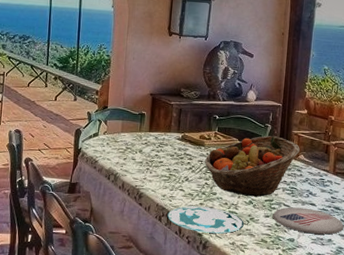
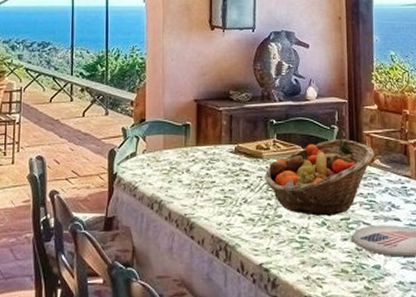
plate: present [167,206,244,234] -> none [226,233,318,267]

